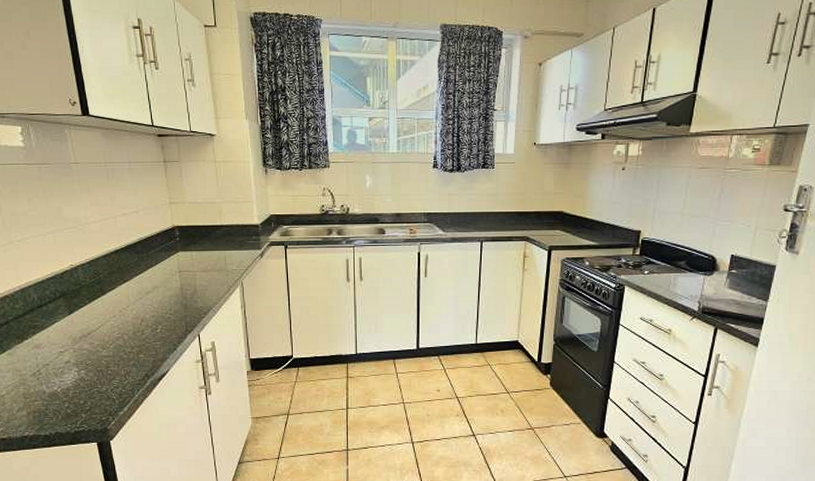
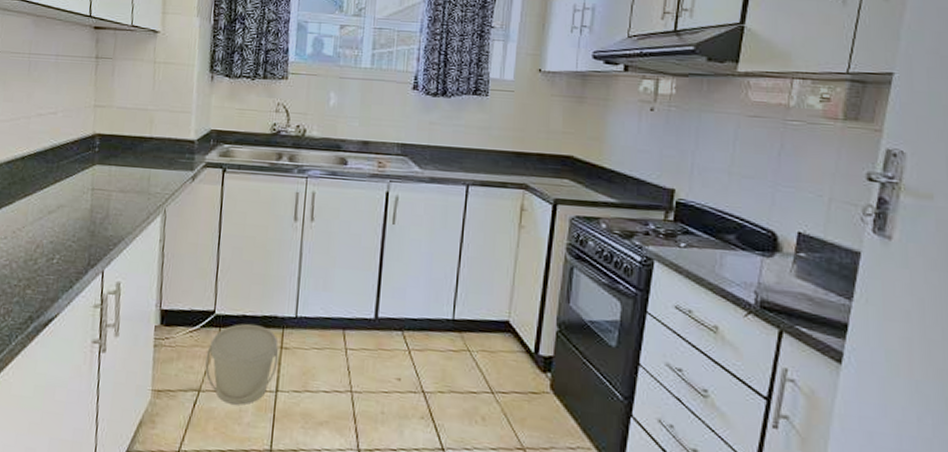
bucket: none [290,362,346,421] -> present [205,323,279,405]

